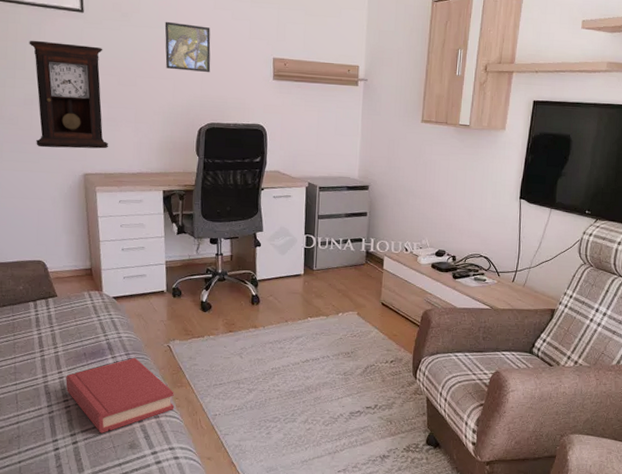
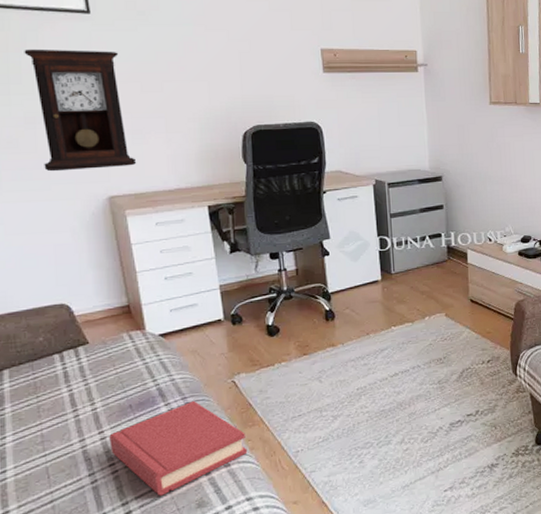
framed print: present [164,21,211,72] -> none [190,17,251,70]

